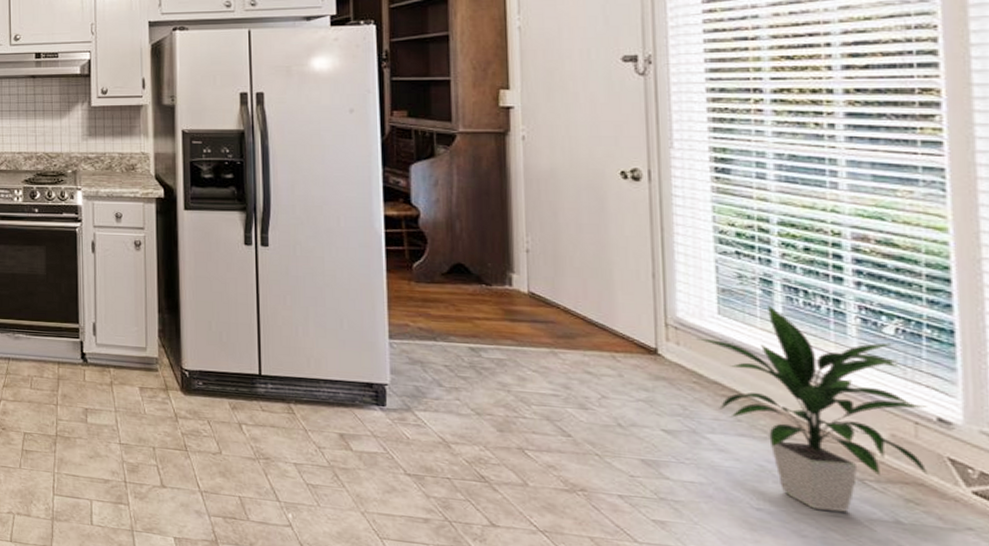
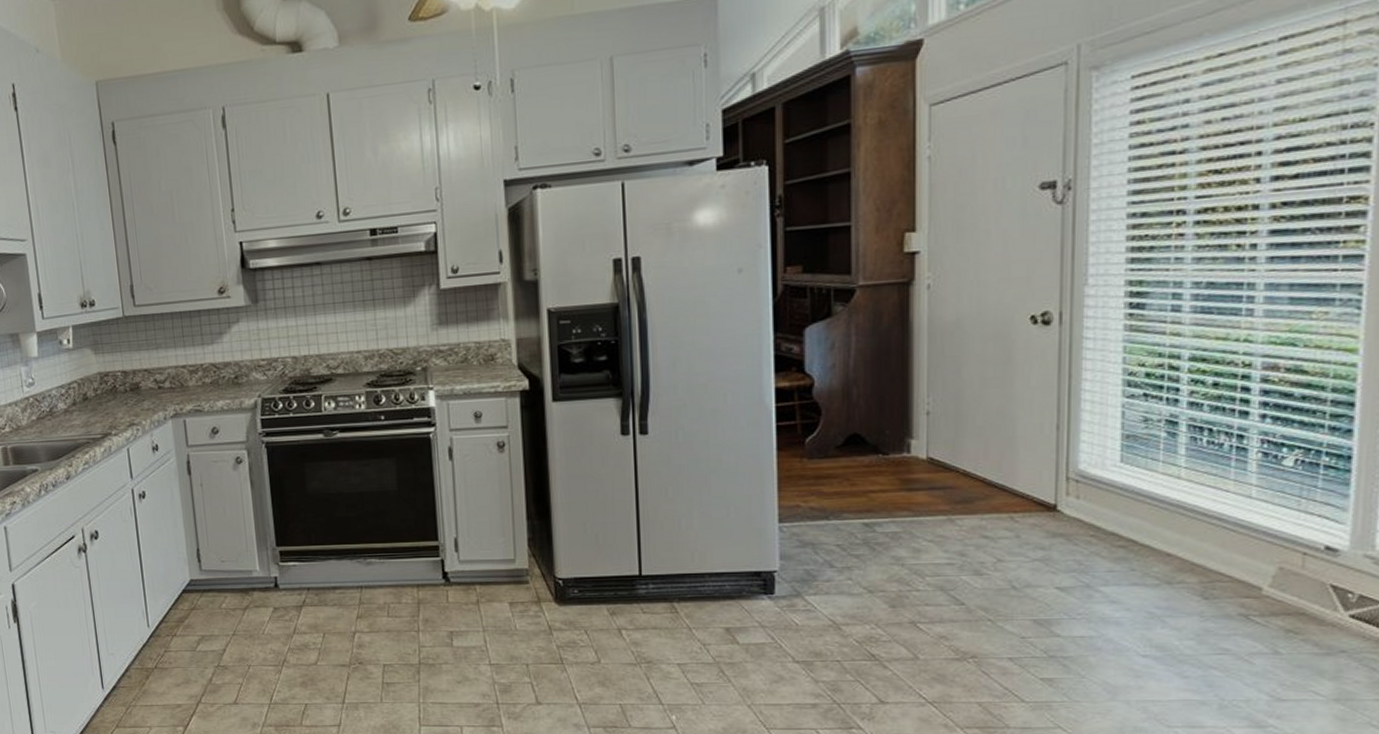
indoor plant: present [696,304,929,512] -> none [1097,446,1317,649]

